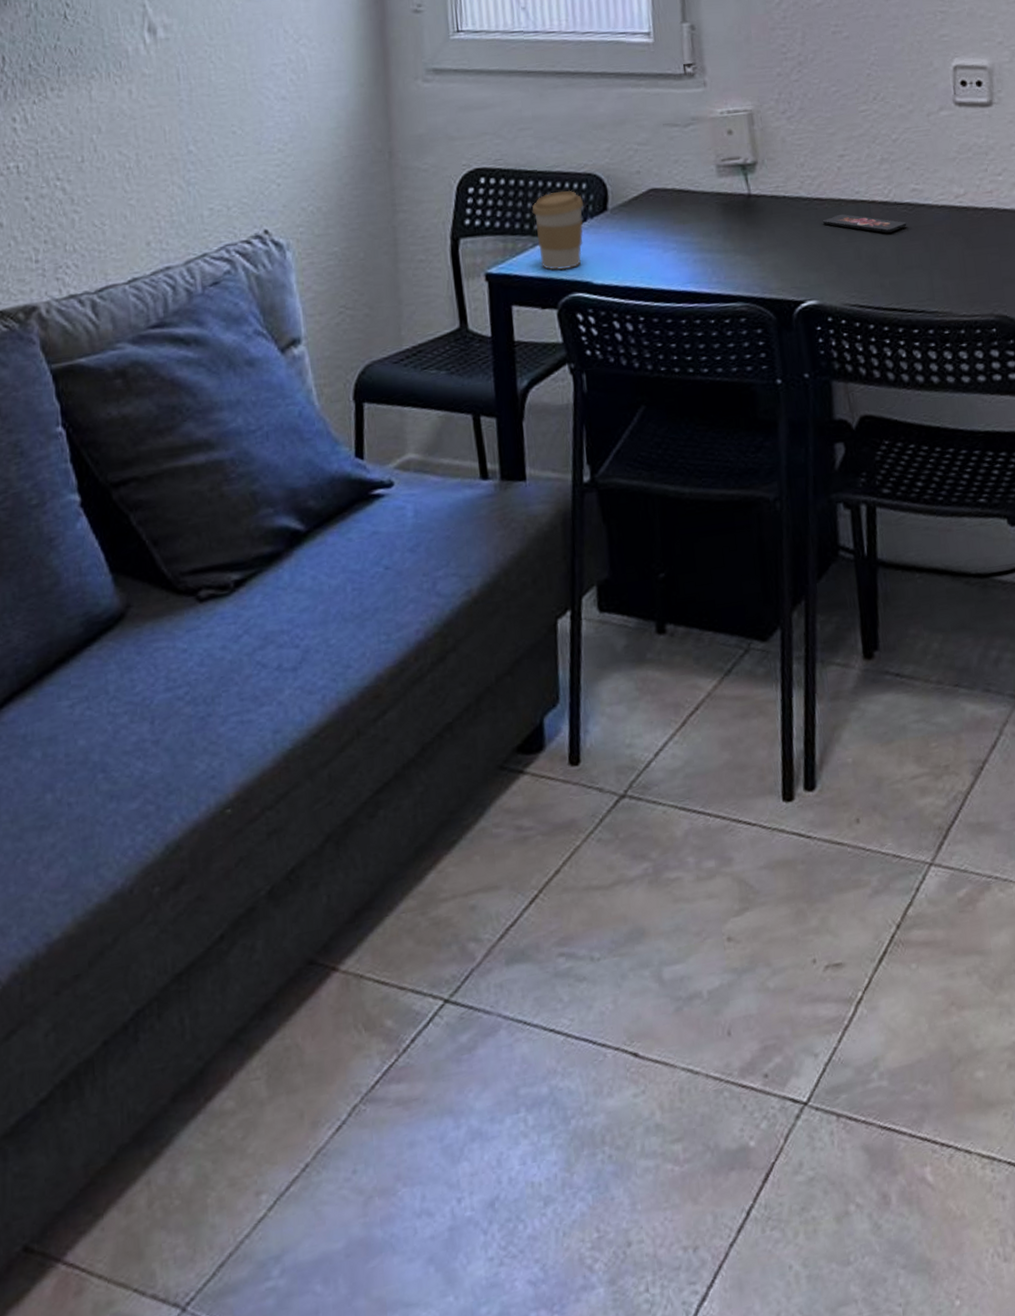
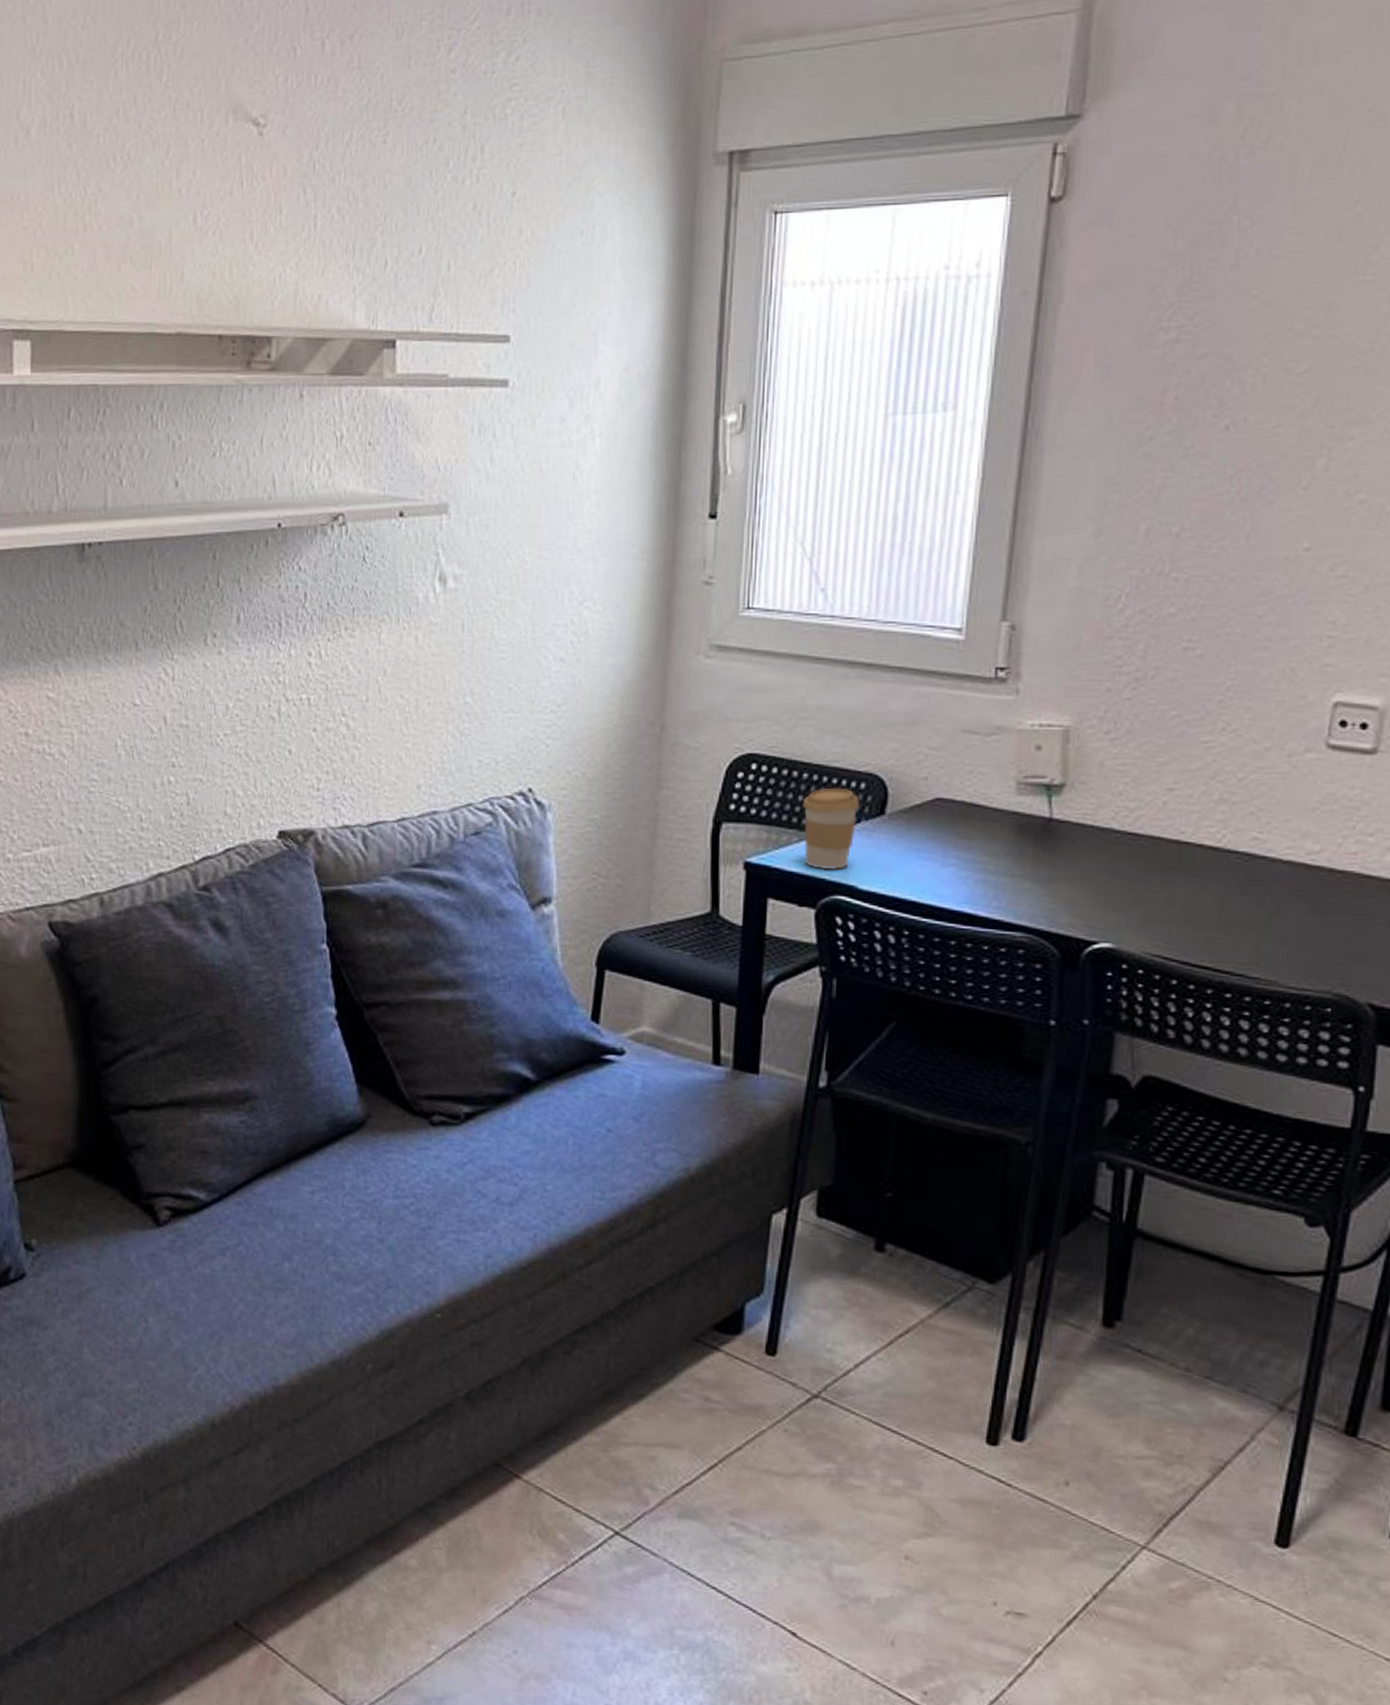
smartphone: present [822,213,907,233] -> none [1133,853,1239,882]

